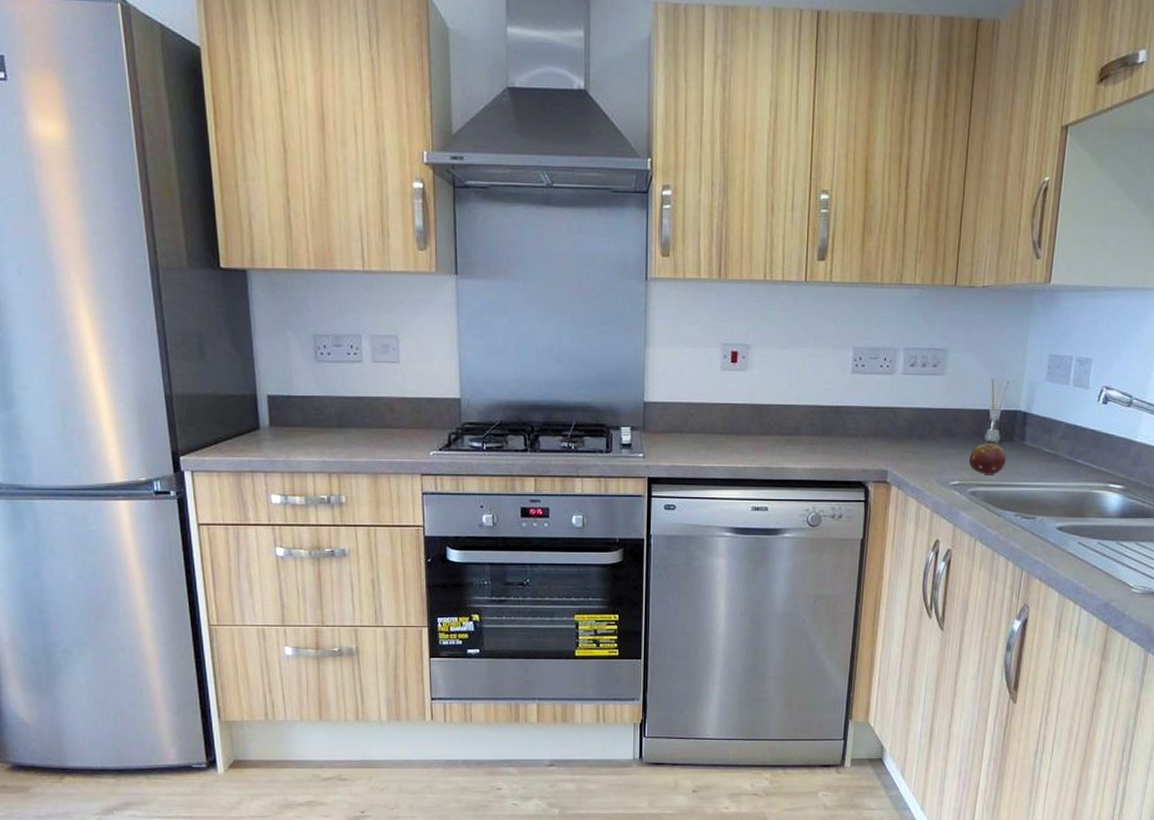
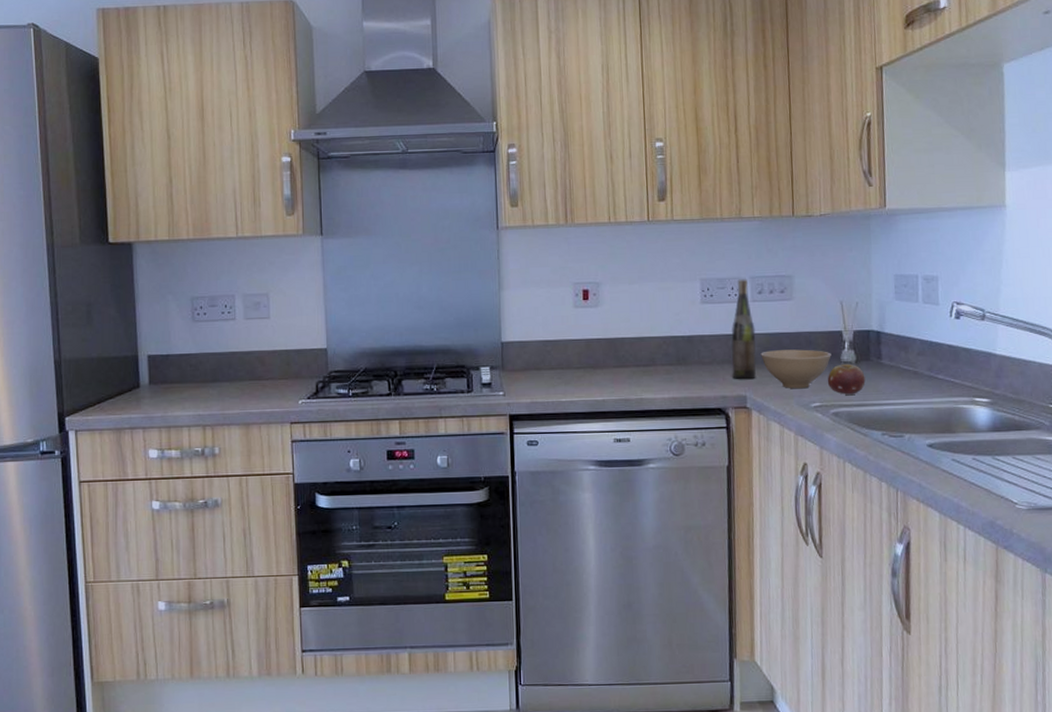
wine bottle: none [874,350,904,453] -> present [731,279,756,379]
bowl: none [906,426,976,466] -> present [761,349,831,389]

